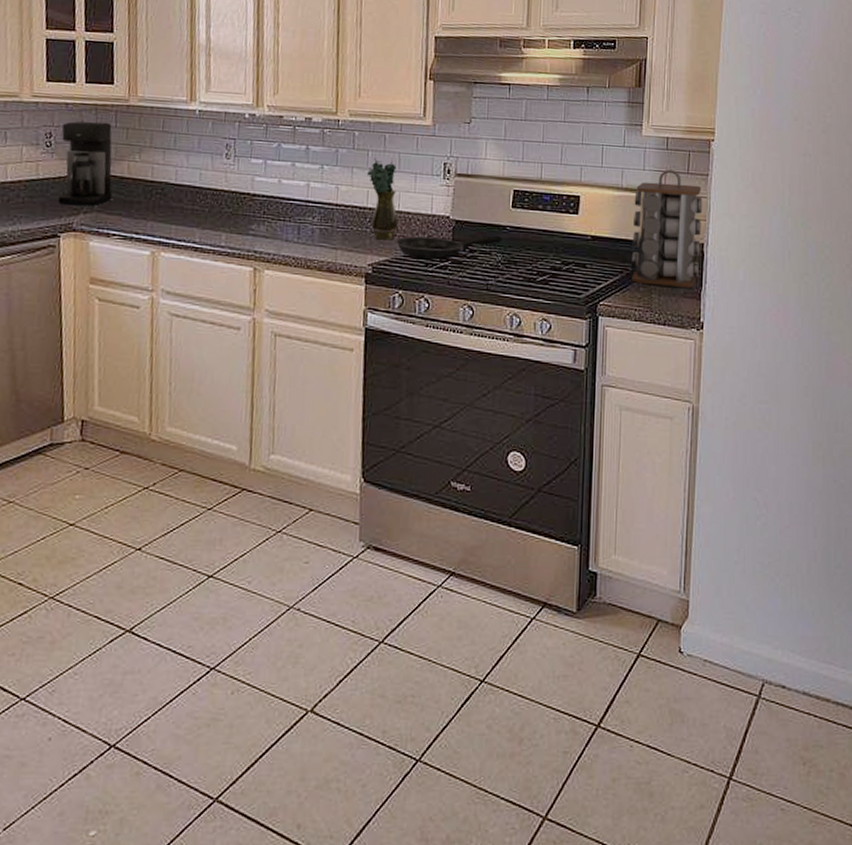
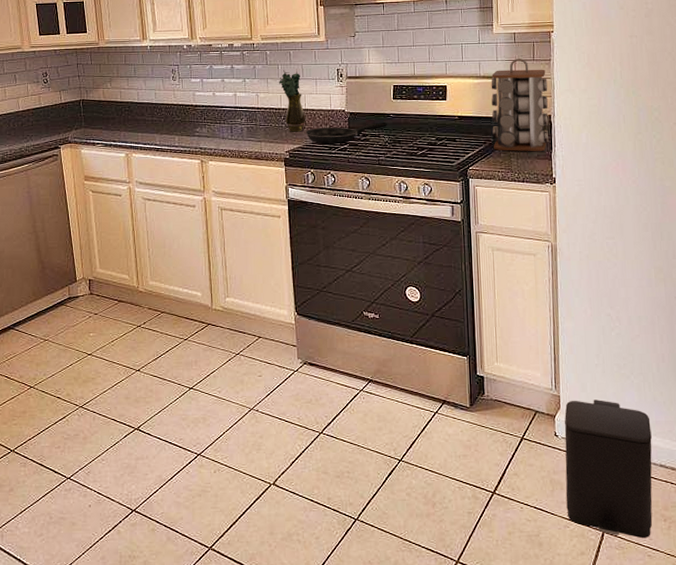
coffee maker: present [57,121,112,205] -> none [53,61,94,125]
pedal bin: none [686,606,795,786] -> present [564,400,653,538]

